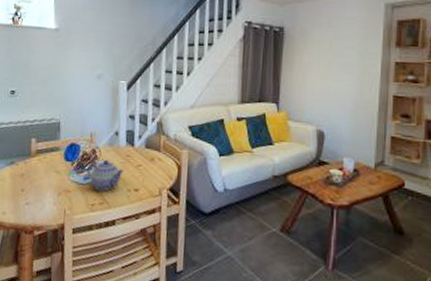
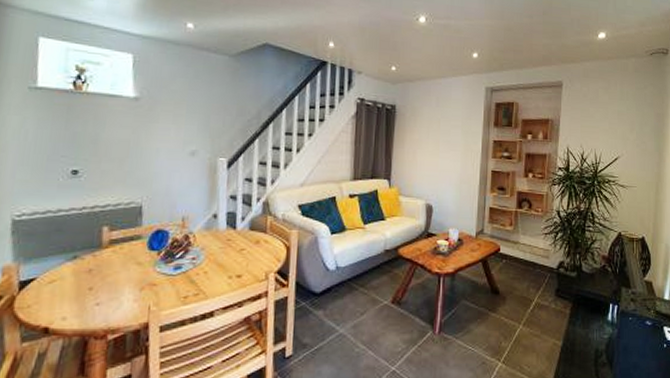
teapot: present [87,159,125,191] -> none [178,245,225,281]

